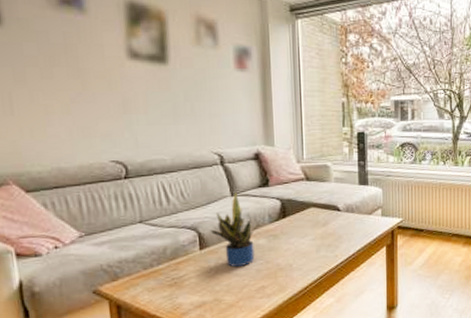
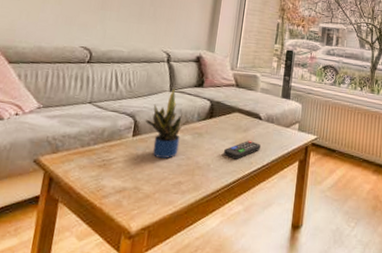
remote control: none [305,234,343,255] -> present [224,140,261,160]

